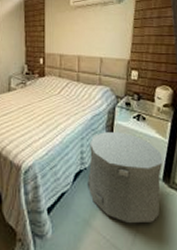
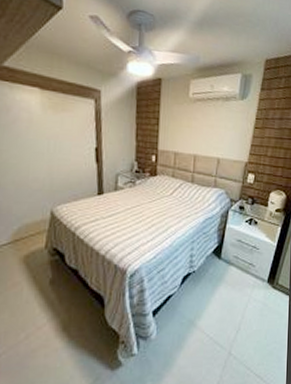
trash can: present [88,132,163,224] -> none [195,236,270,323]

